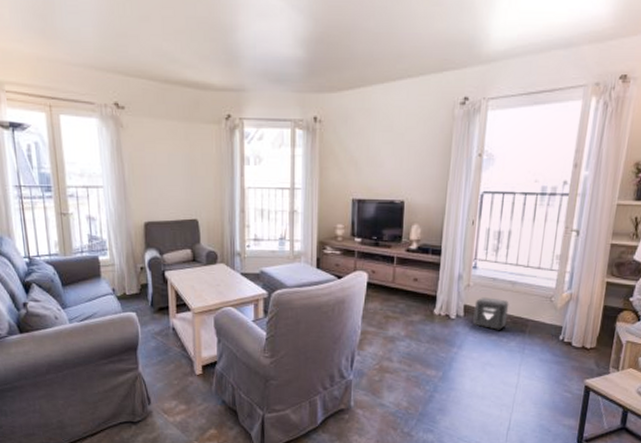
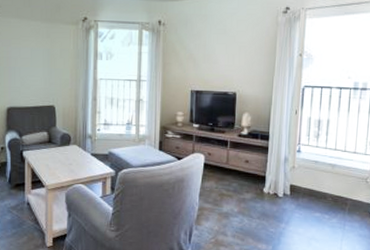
air purifier: present [473,297,509,330] -> none [298,178,330,208]

